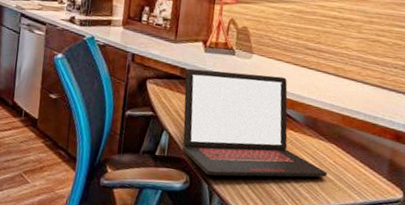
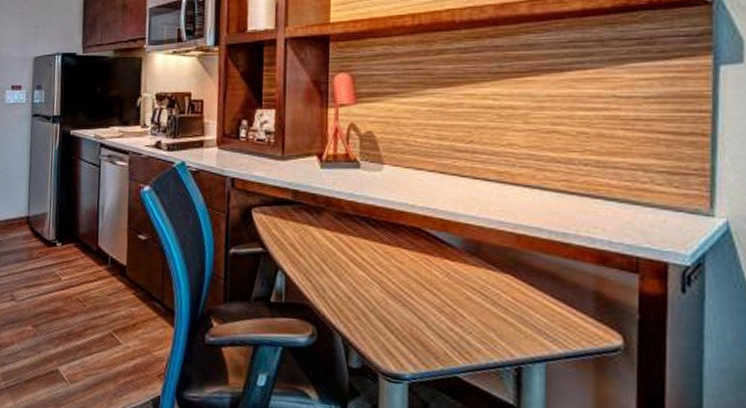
laptop: present [183,68,327,178] -> none [299,189,505,325]

